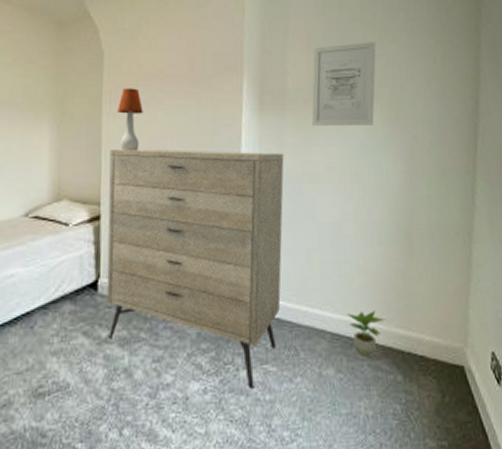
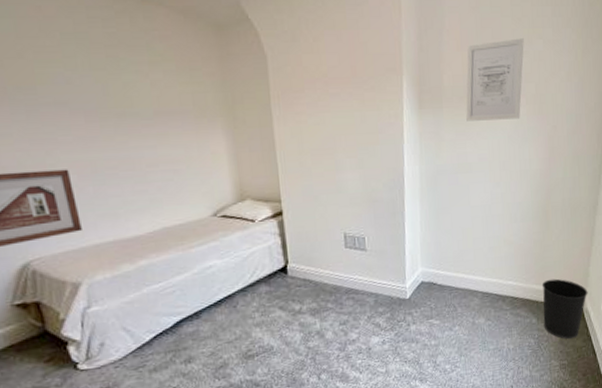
dresser: present [106,148,284,388] -> none [284,147,442,338]
table lamp: present [118,88,143,151] -> none [287,92,312,153]
potted plant: present [346,310,385,357] -> none [494,273,524,308]
wastebasket: none [407,322,470,410] -> present [541,278,588,340]

